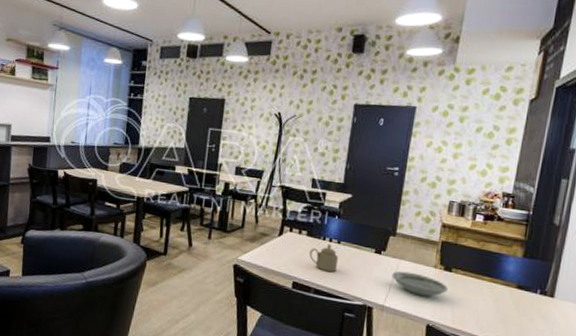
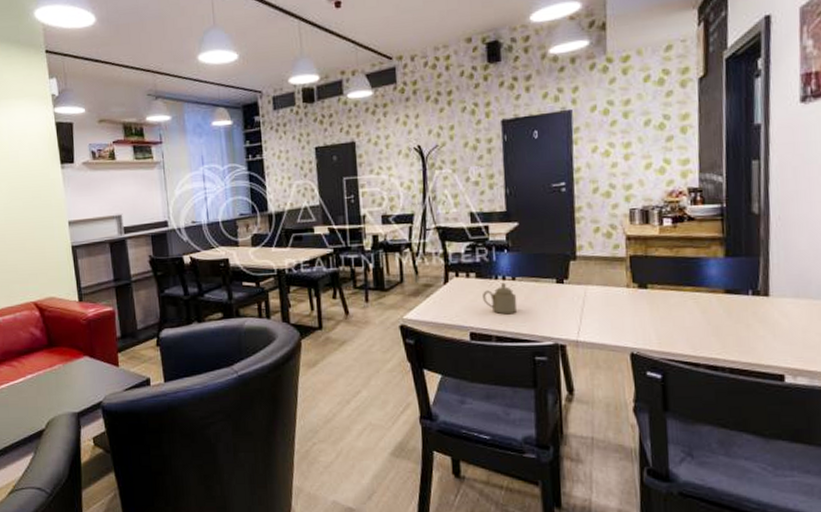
saucer: present [392,271,448,297] -> none [580,297,647,323]

